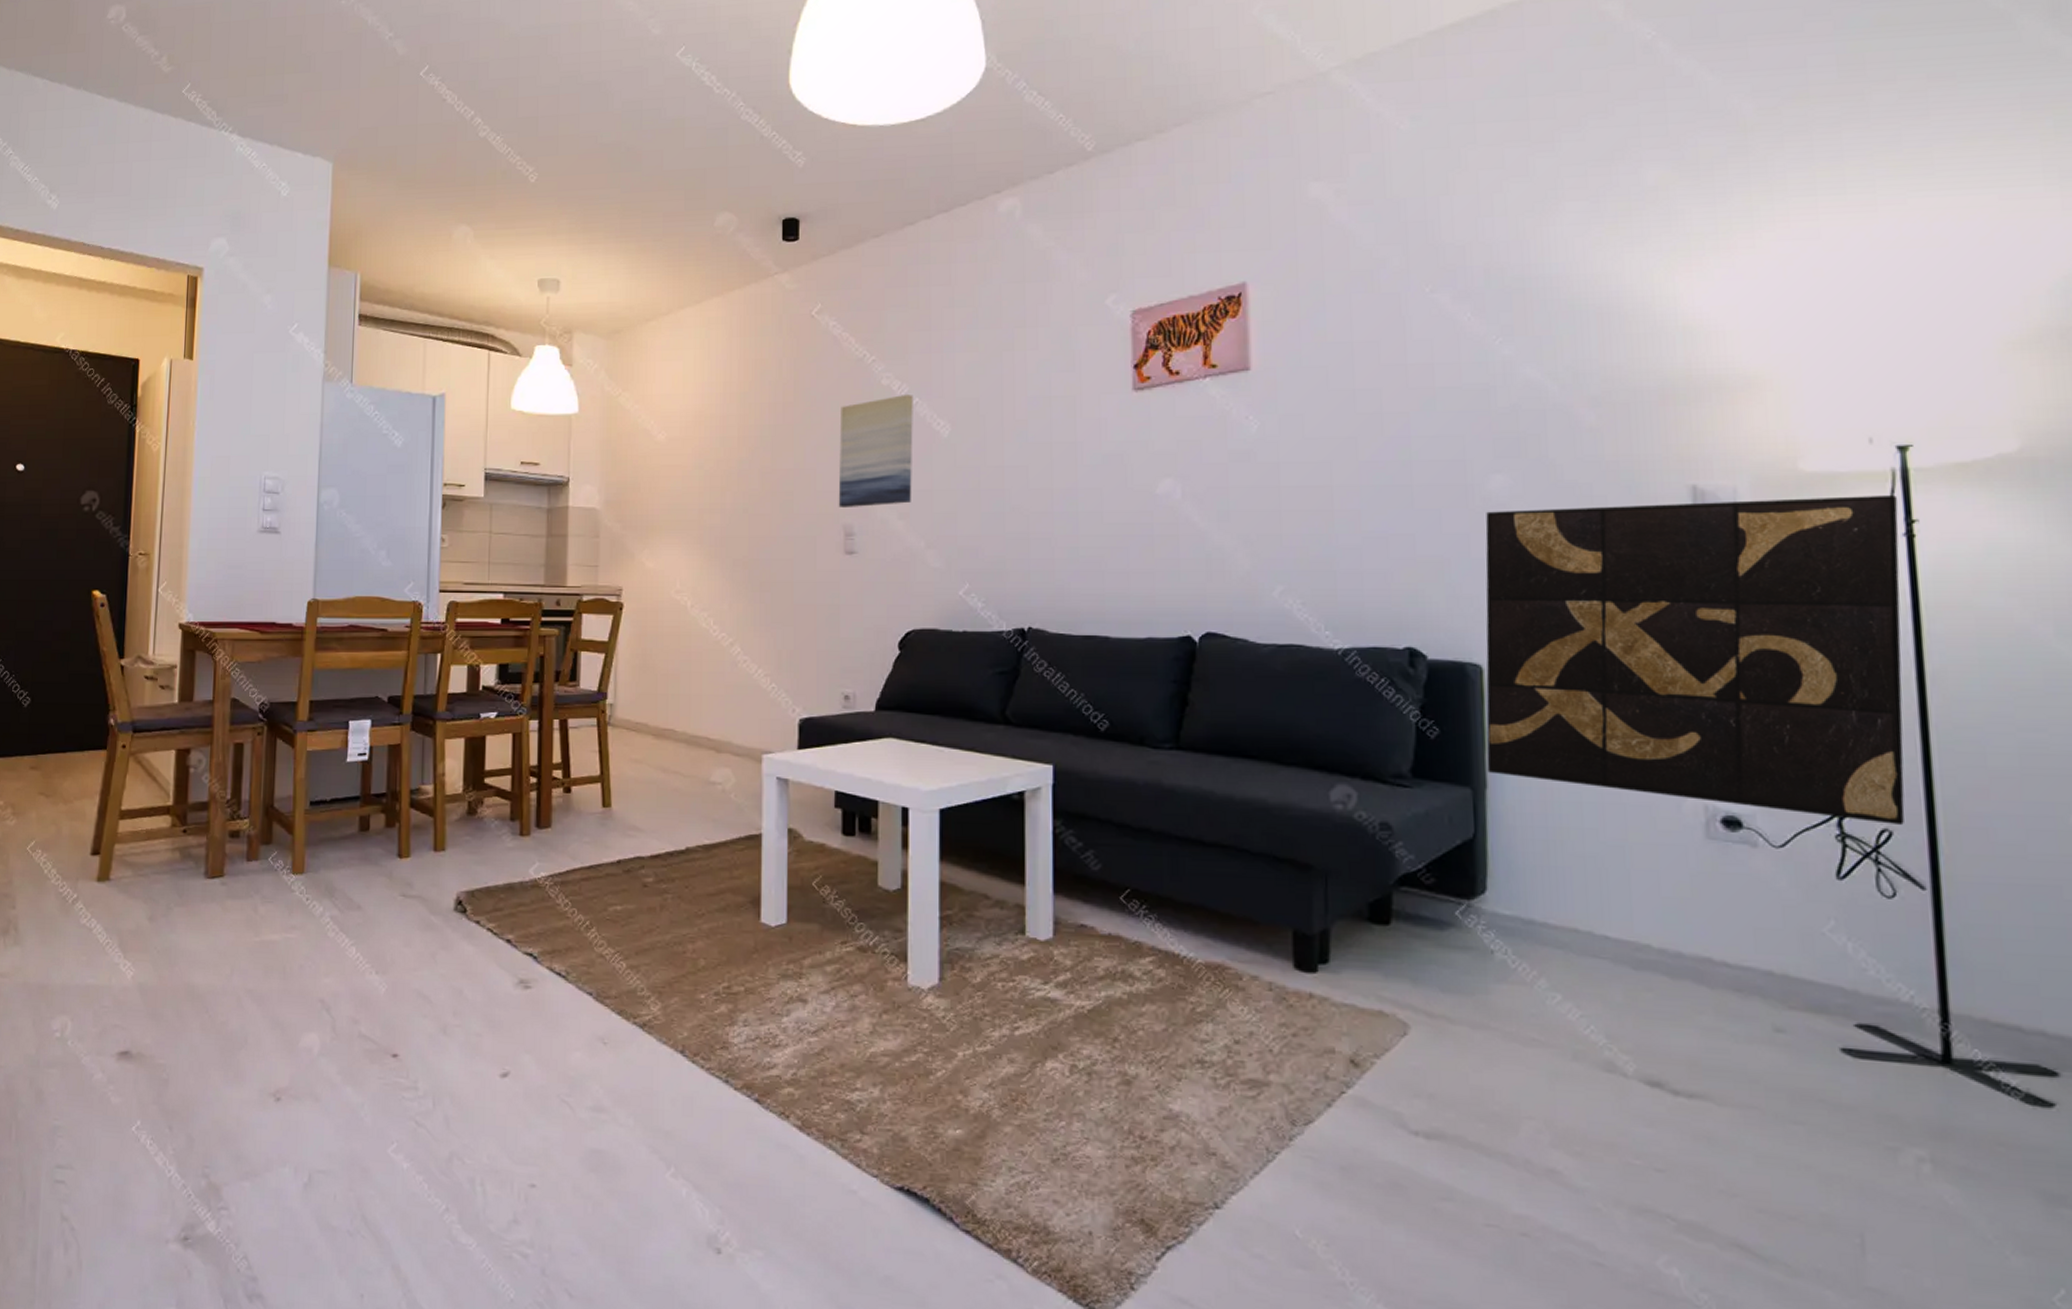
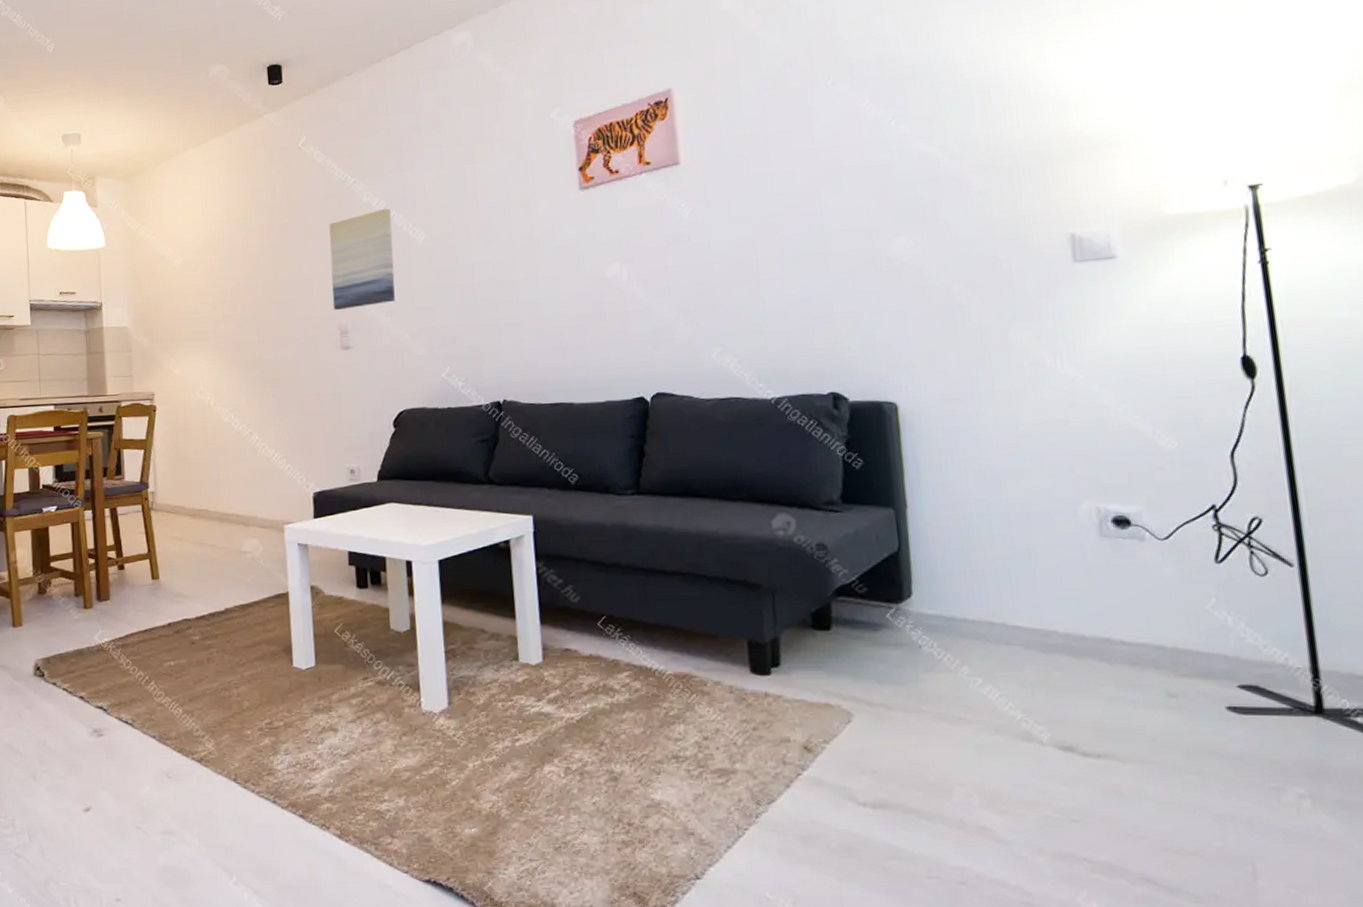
wall art: present [1485,495,1905,825] -> none [892,229,1272,513]

